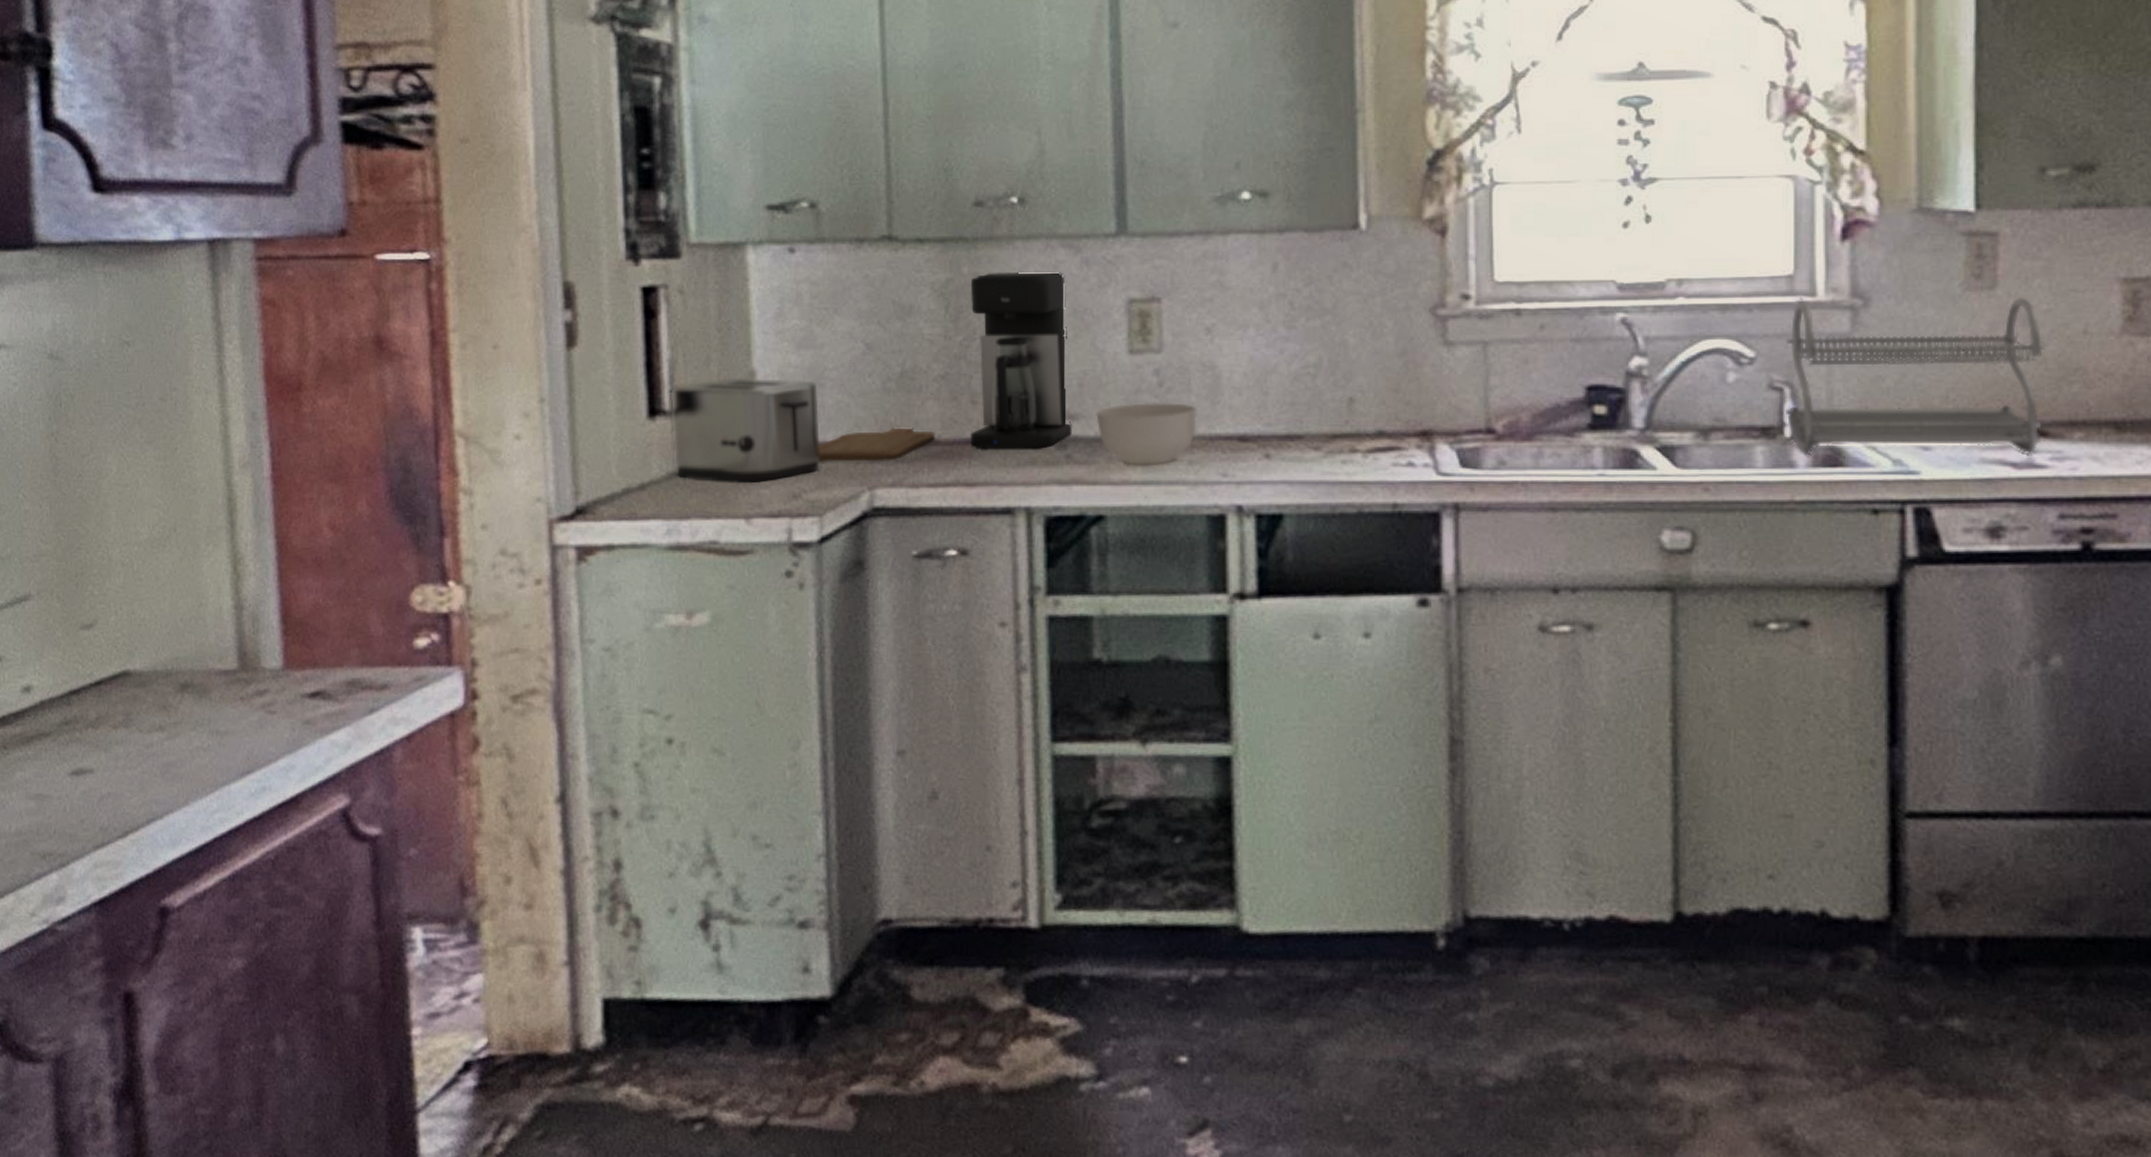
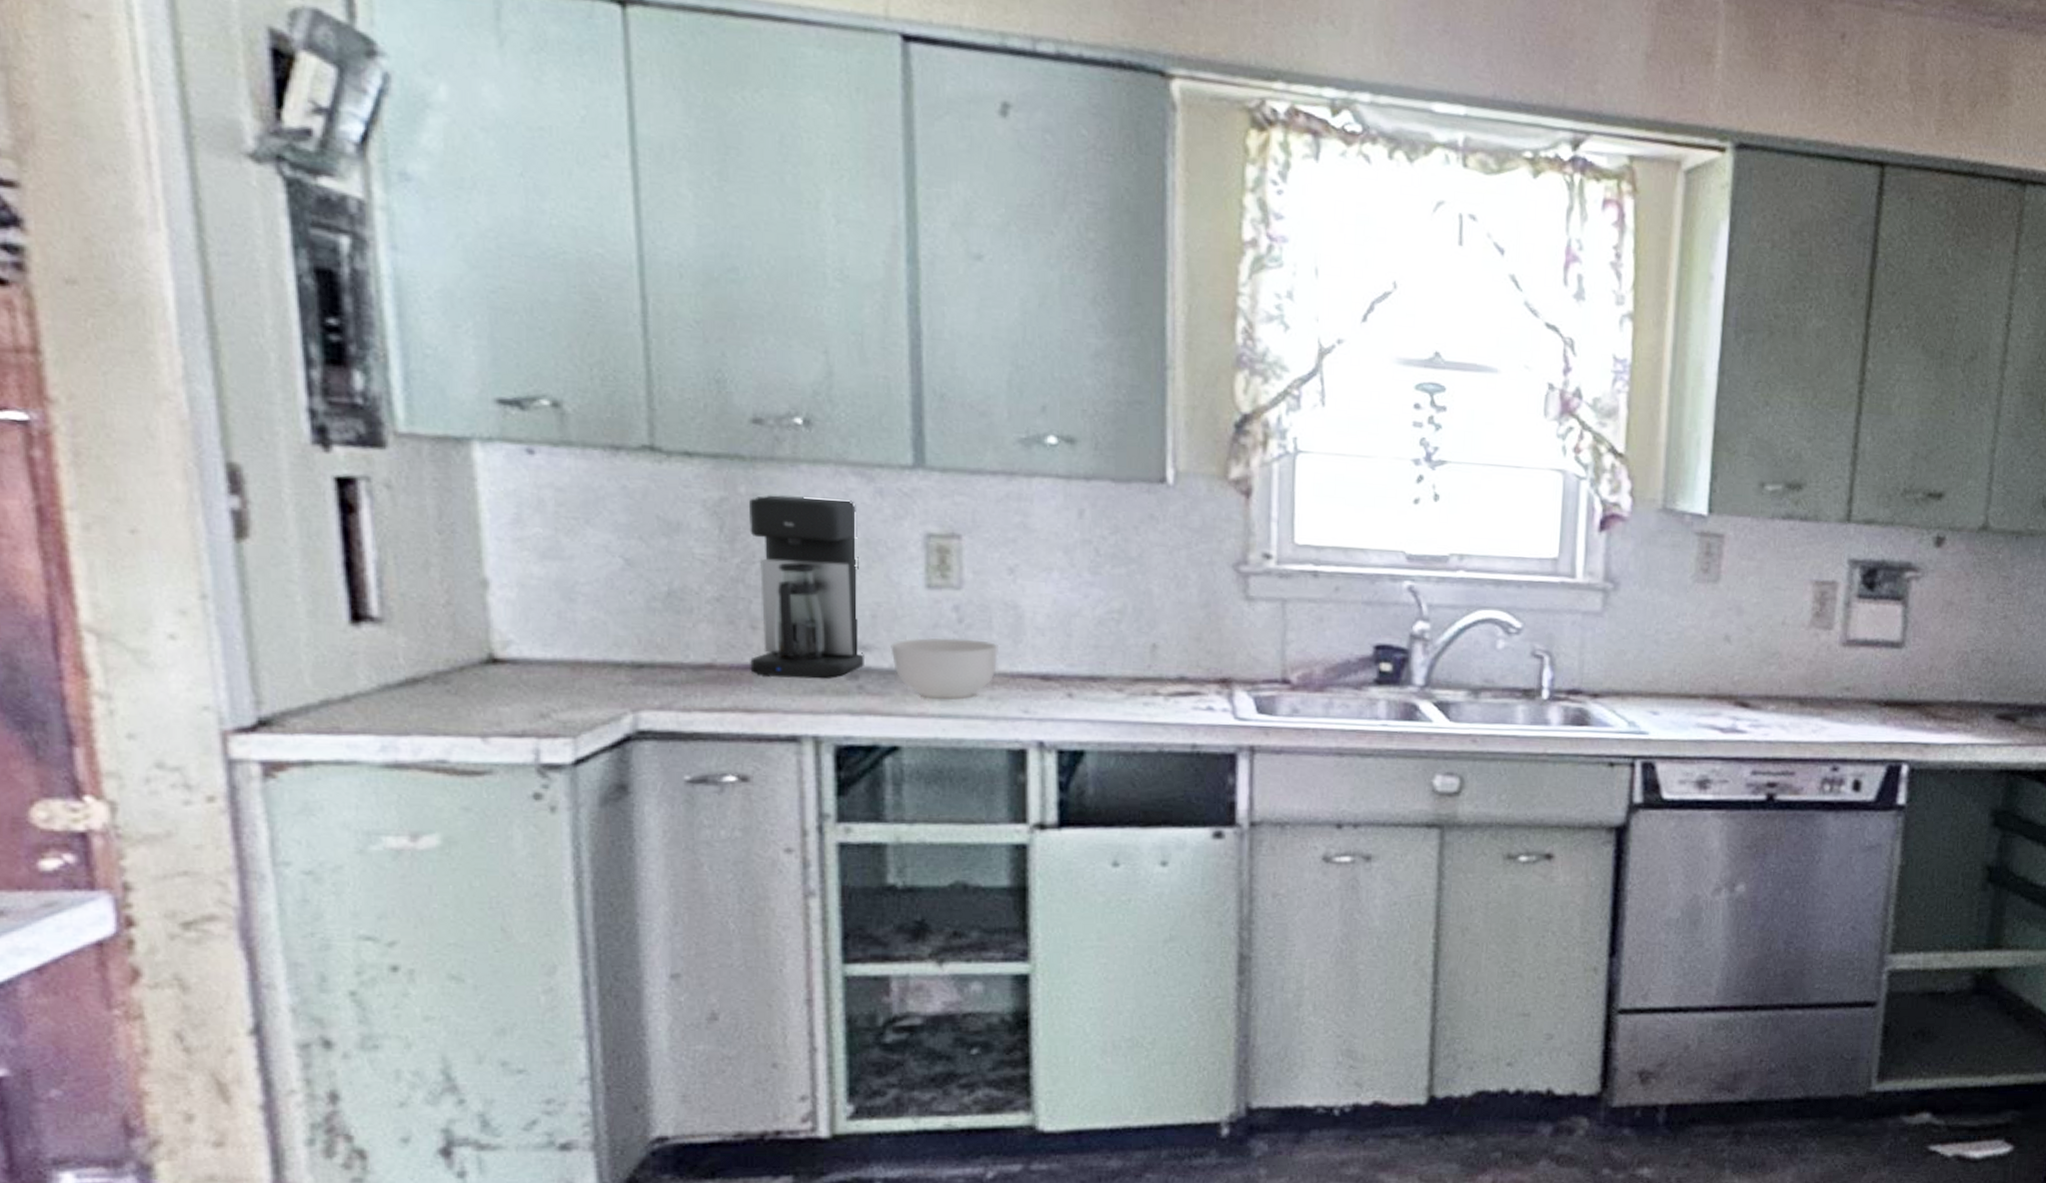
toaster: present [670,377,821,484] -> none [379,585,573,701]
chopping board: present [818,427,936,463] -> none [570,648,711,684]
dish rack: present [1785,297,2045,453] -> none [1544,580,1752,721]

